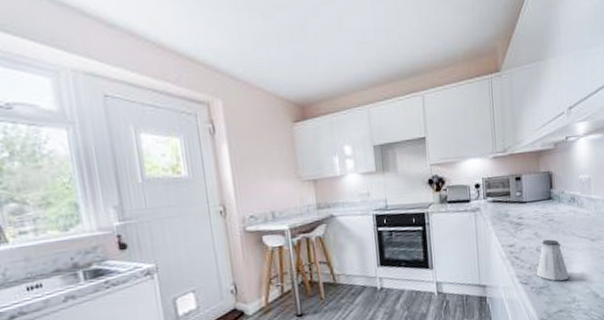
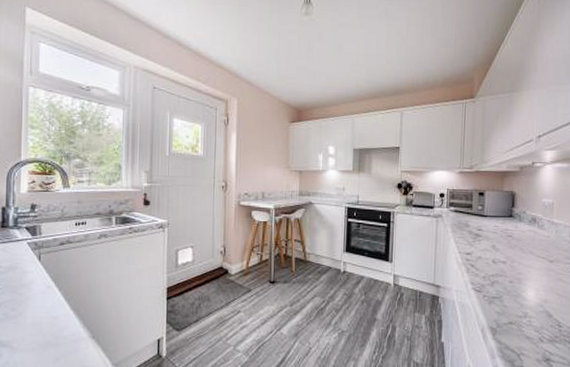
saltshaker: present [536,239,569,281] -> none [490,253,523,294]

